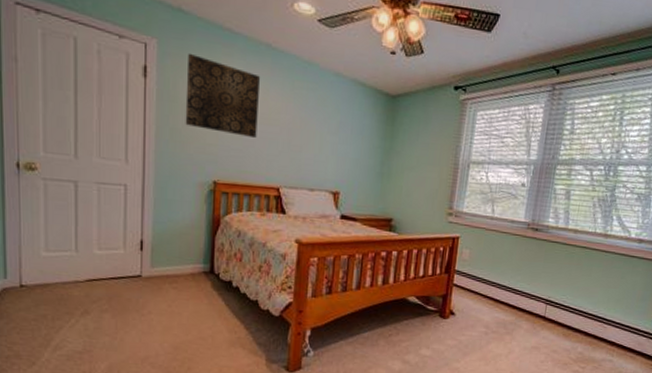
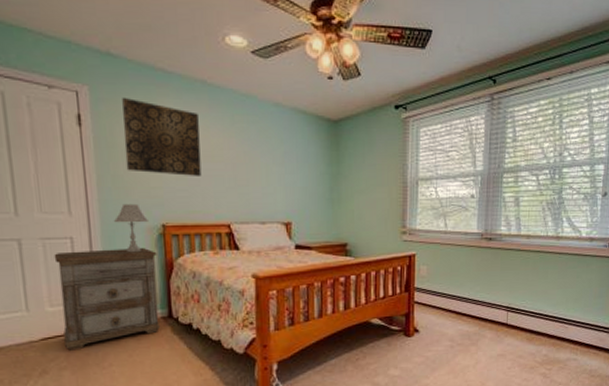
nightstand: none [107,198,206,295] -> present [54,248,161,351]
table lamp: none [167,157,201,206] -> present [113,203,148,253]

